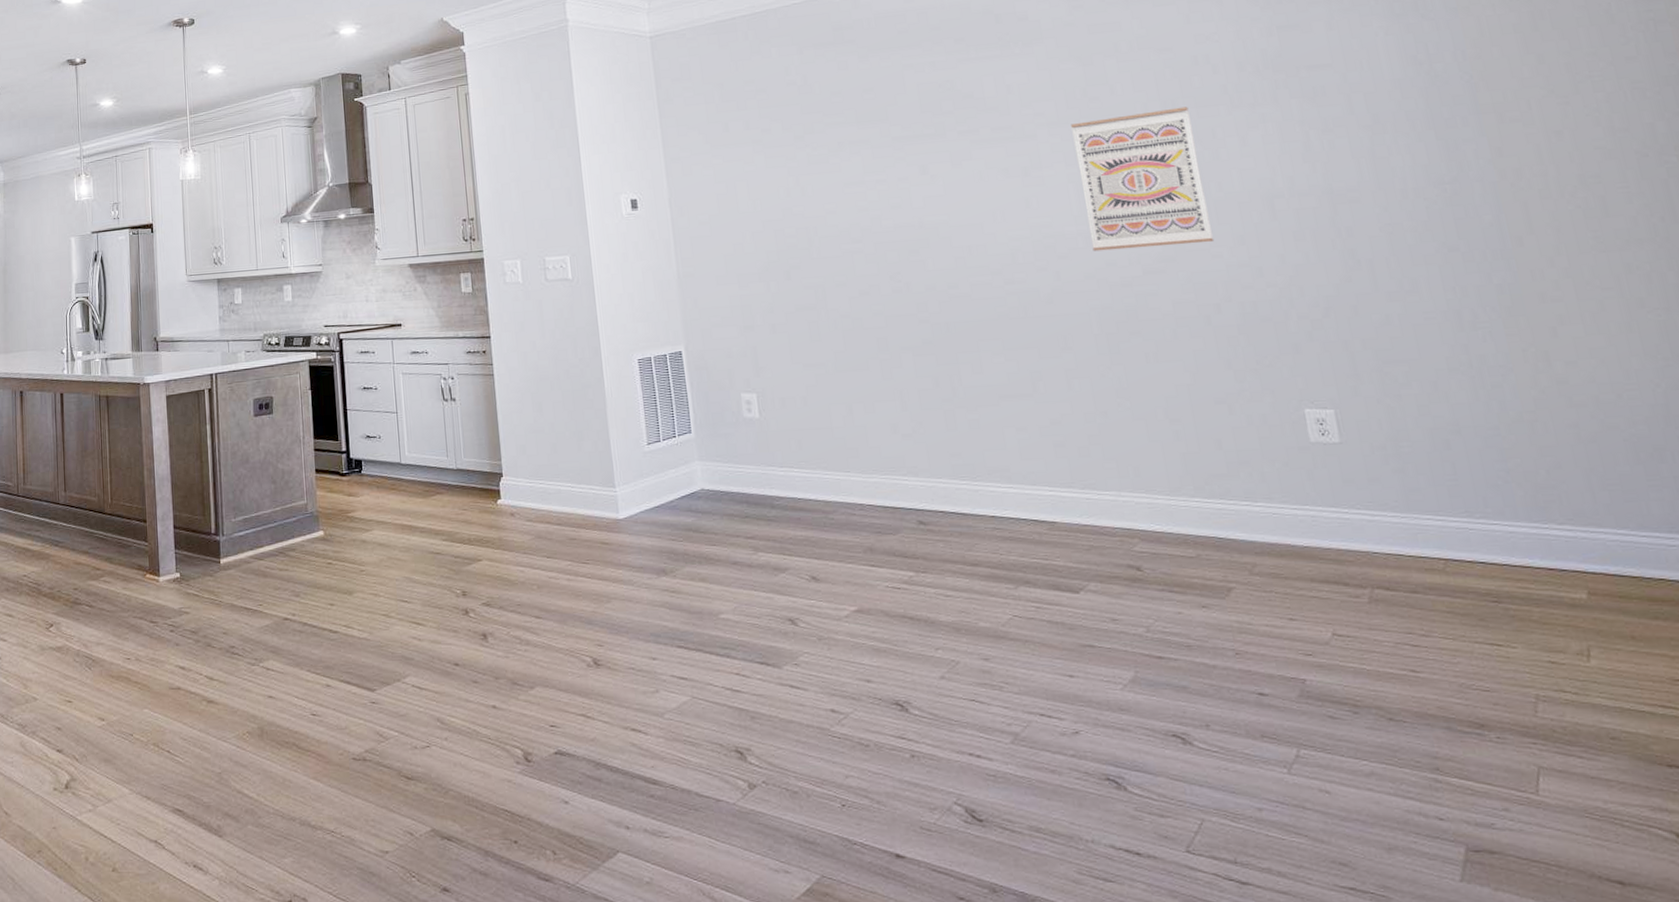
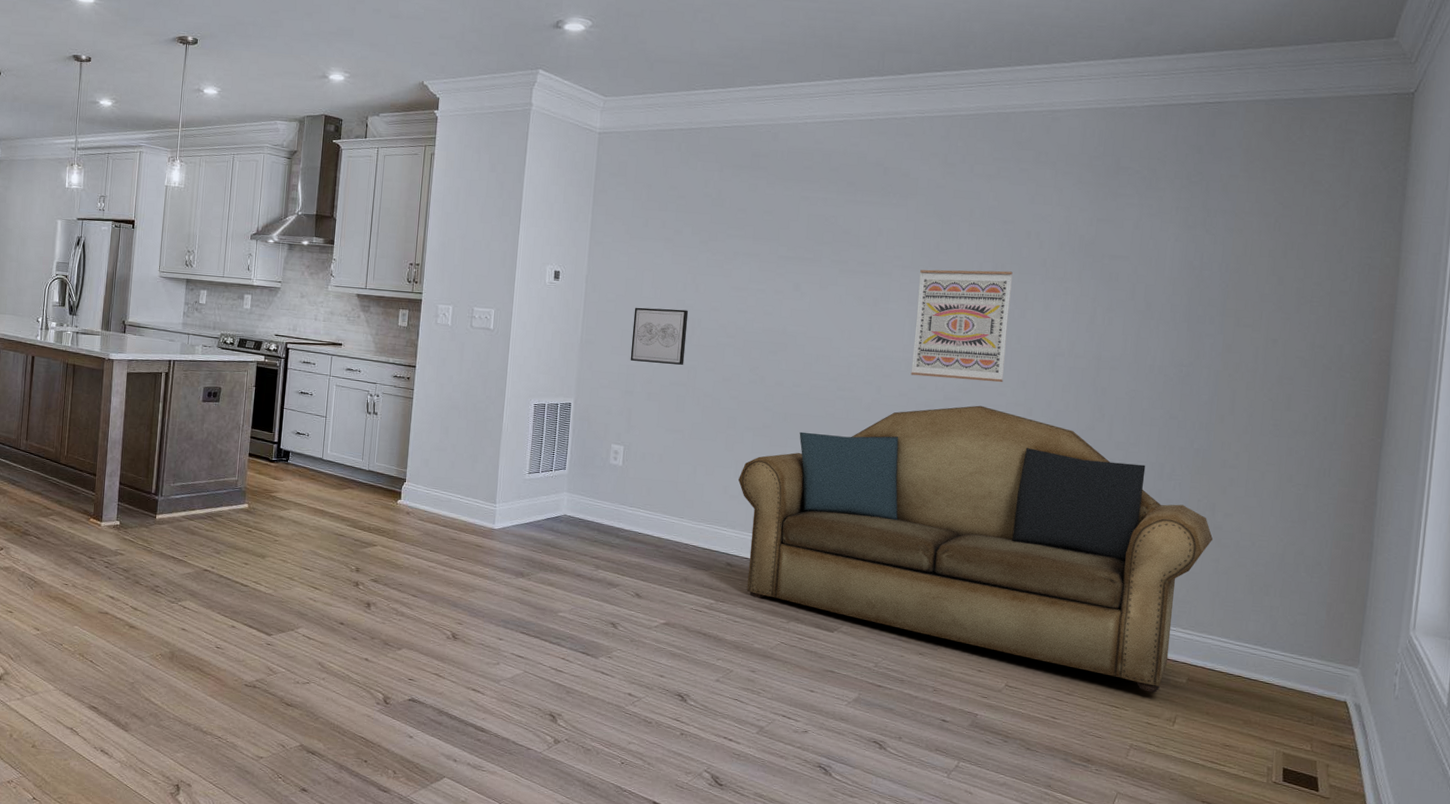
wall art: none [733,219,808,289] -> present [630,307,689,365]
sofa: none [907,274,1561,619] -> present [738,405,1214,693]

